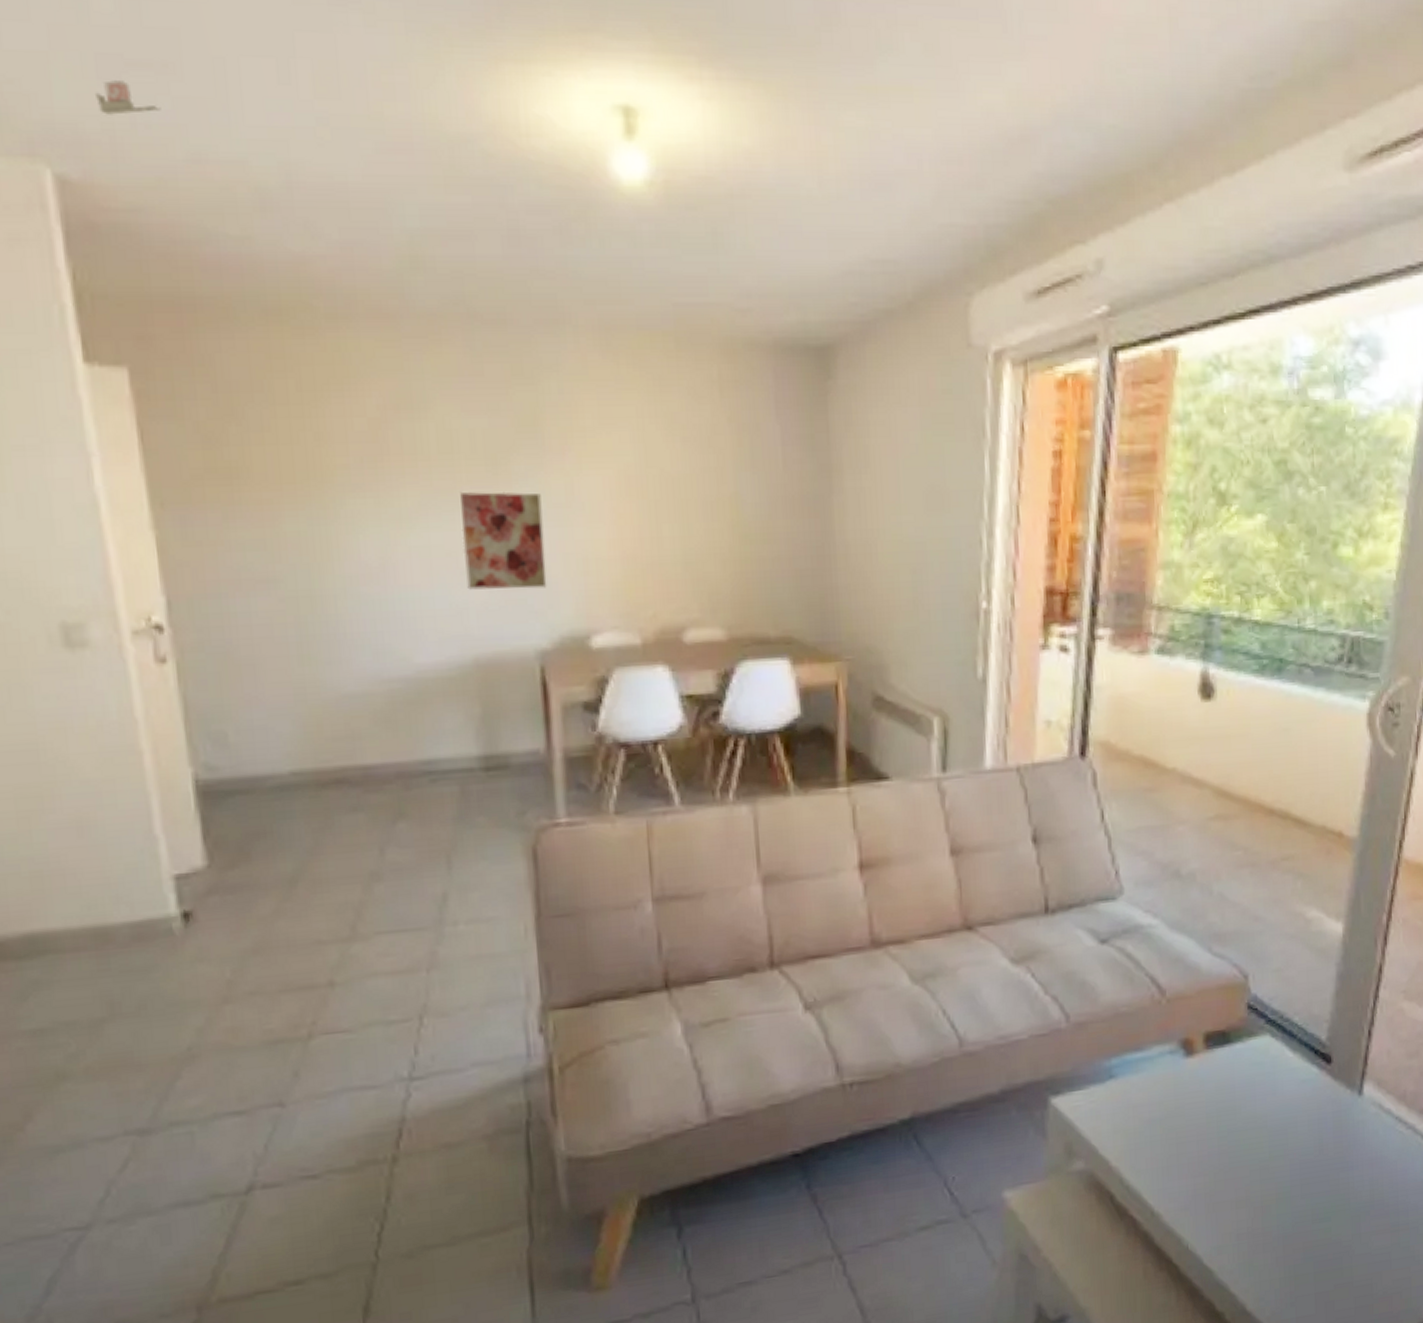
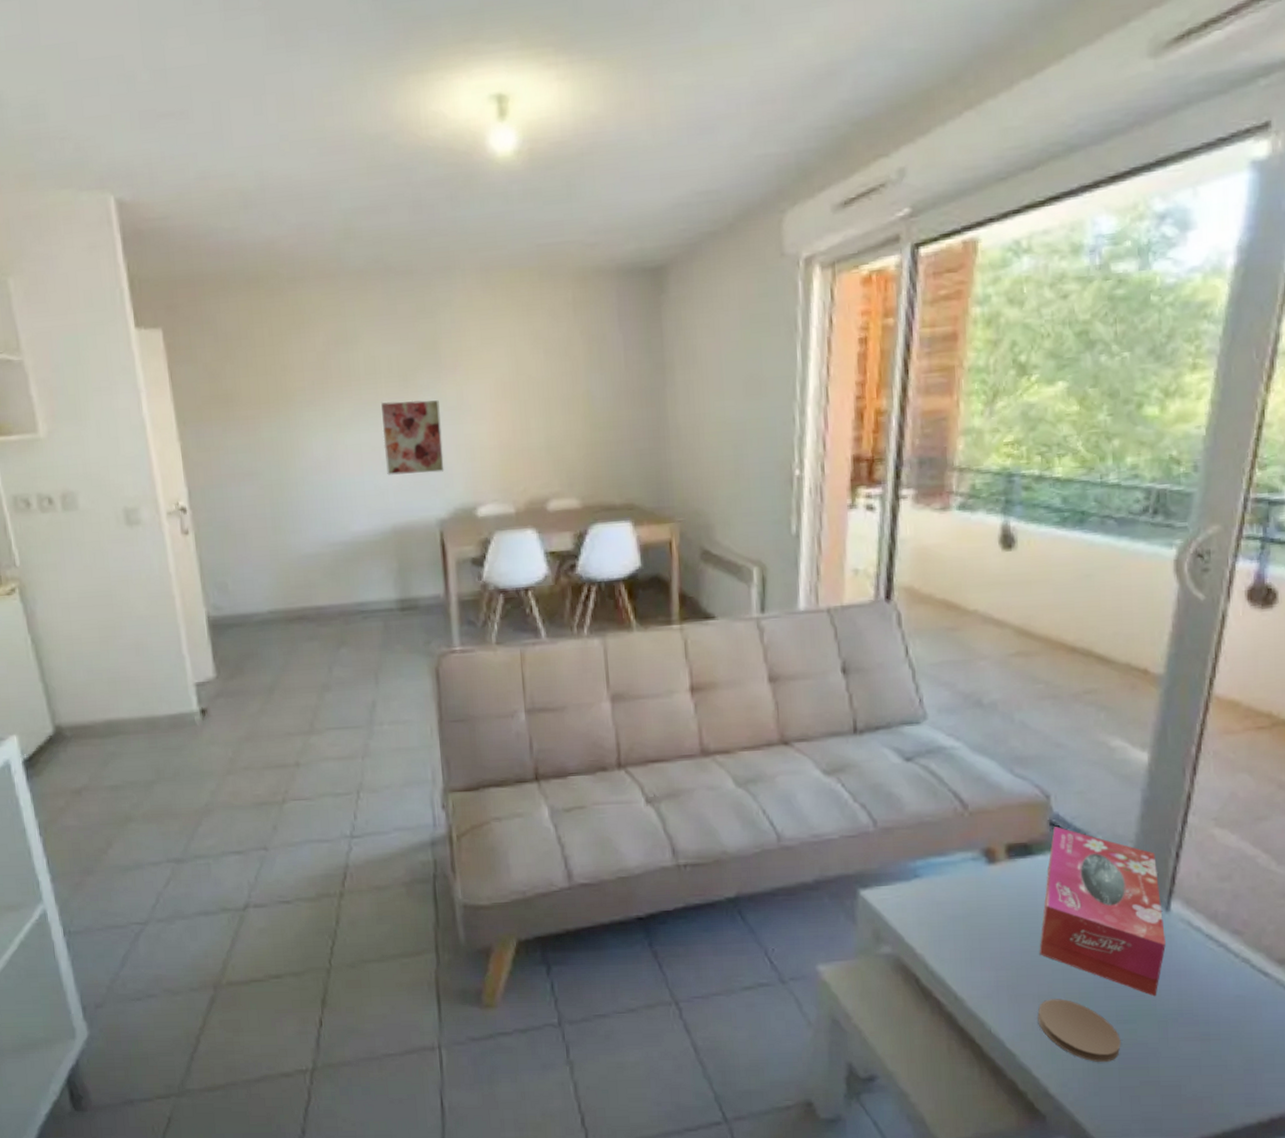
tape dispenser: present [95,80,161,115] -> none [140,128,180,153]
coaster: none [1235,1202,1316,1269] -> present [1037,999,1121,1062]
tissue box: none [1237,1010,1359,1190] -> present [1039,827,1166,997]

